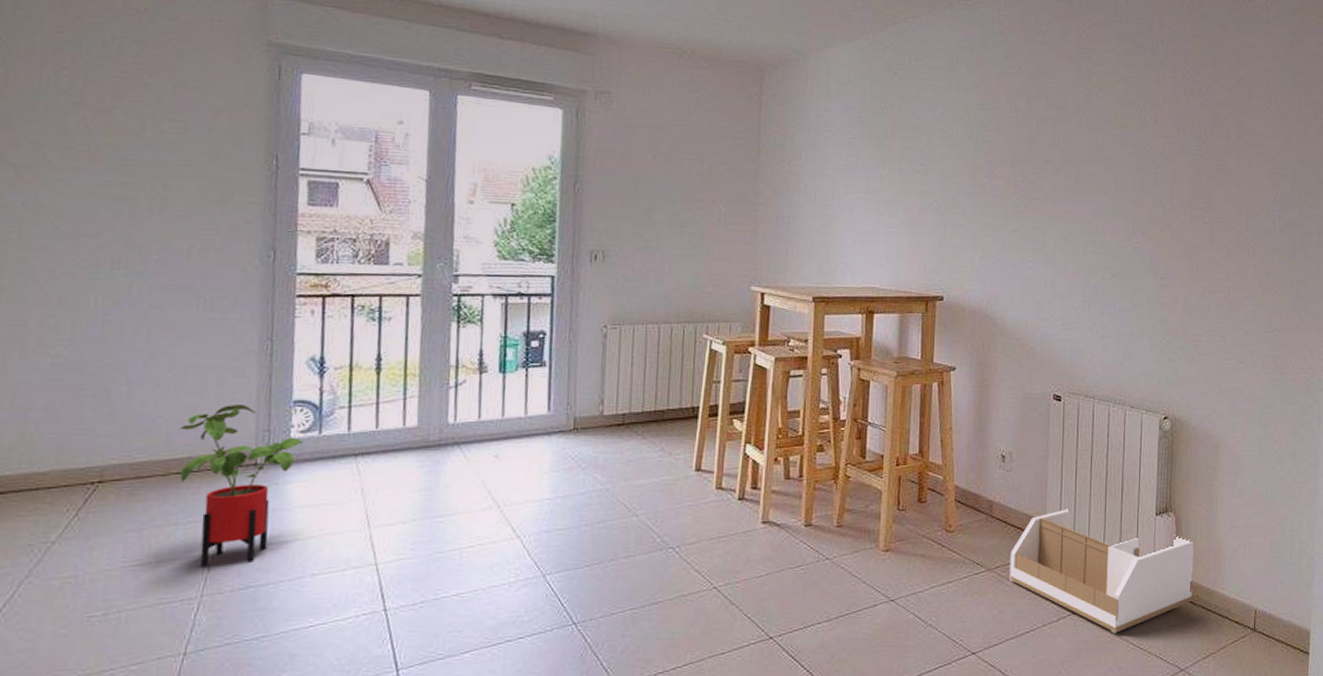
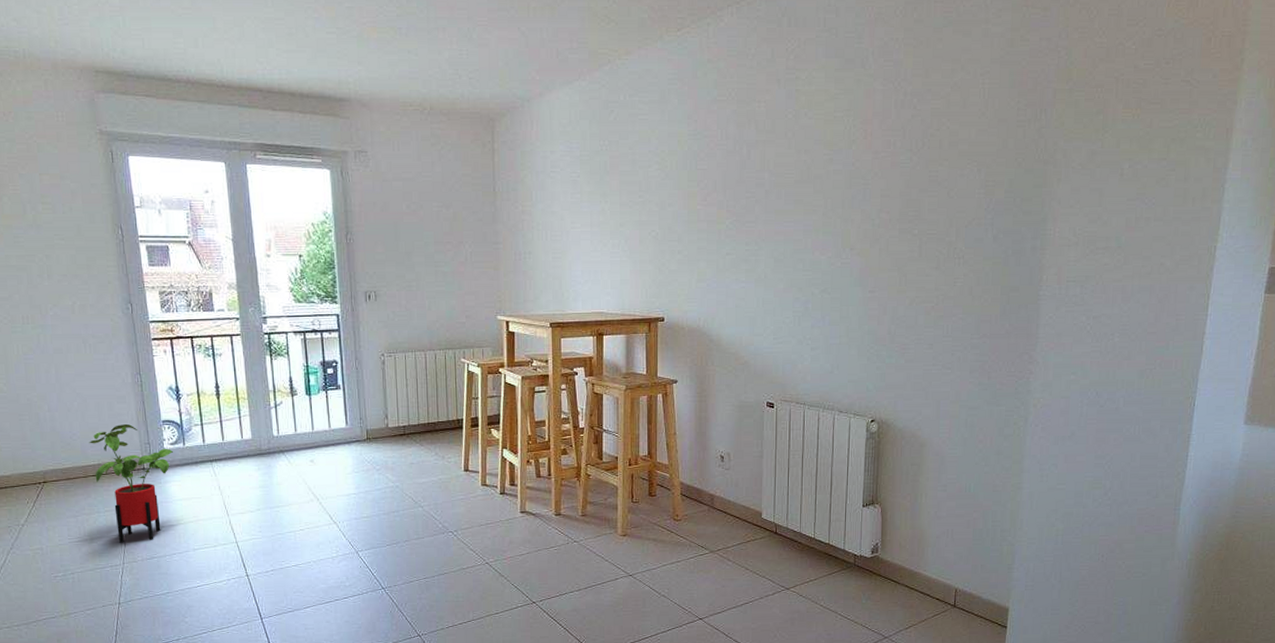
storage bin: present [1009,509,1194,633] -> none [730,501,899,606]

